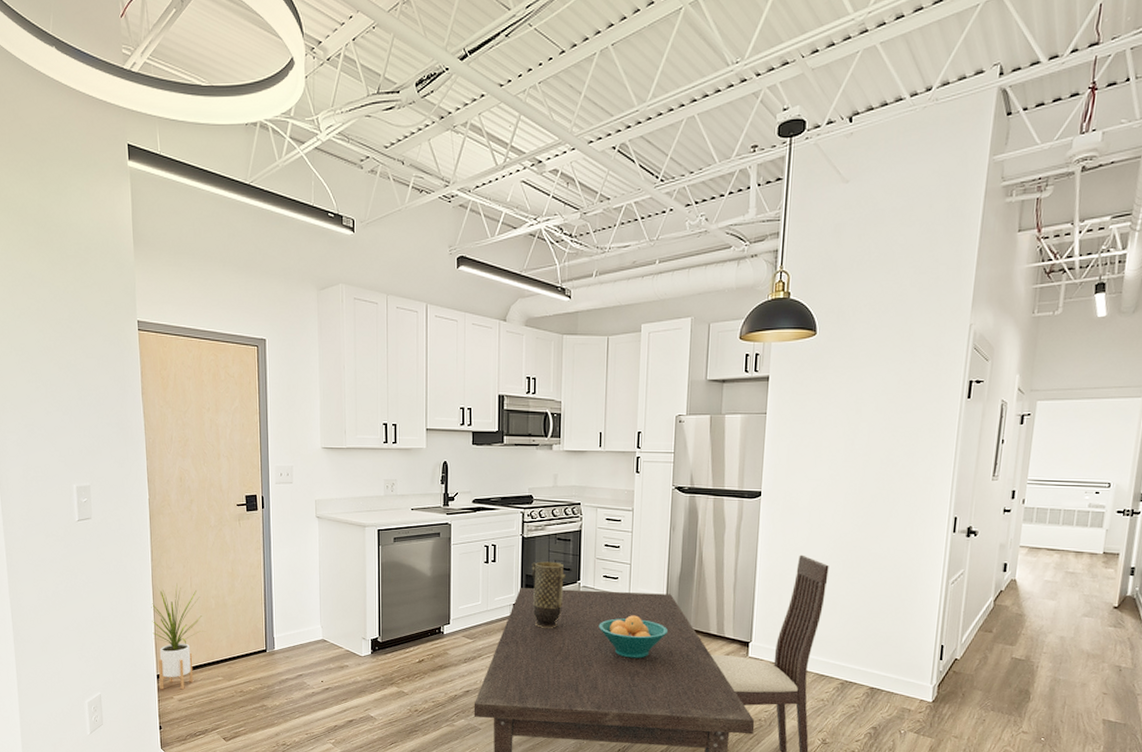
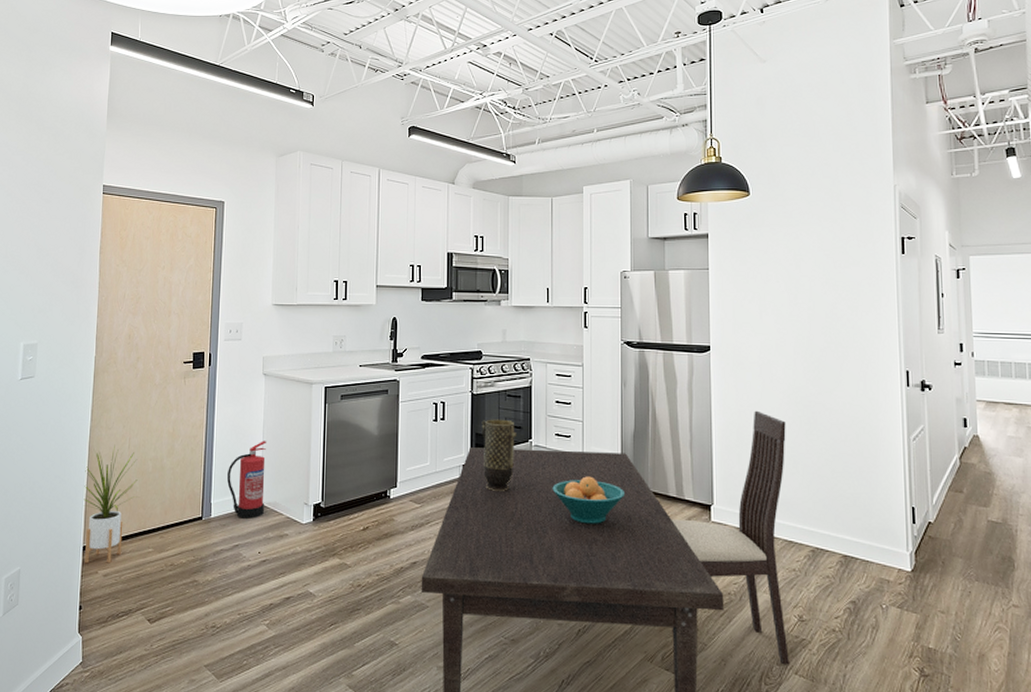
fire extinguisher: none [288,580,324,652] -> present [227,440,266,519]

